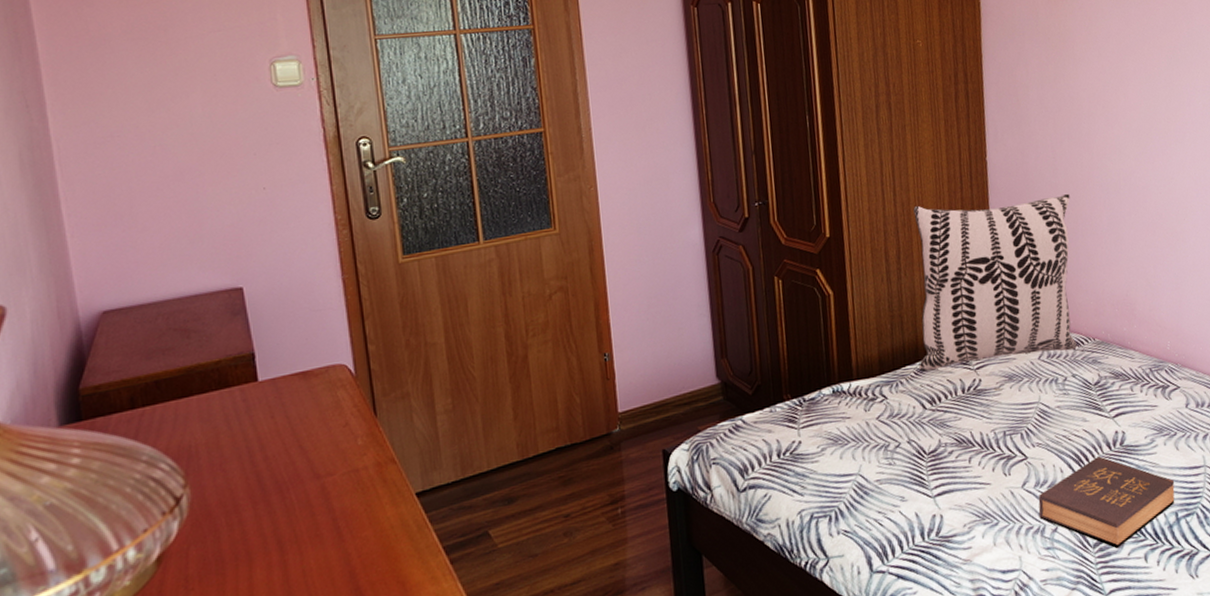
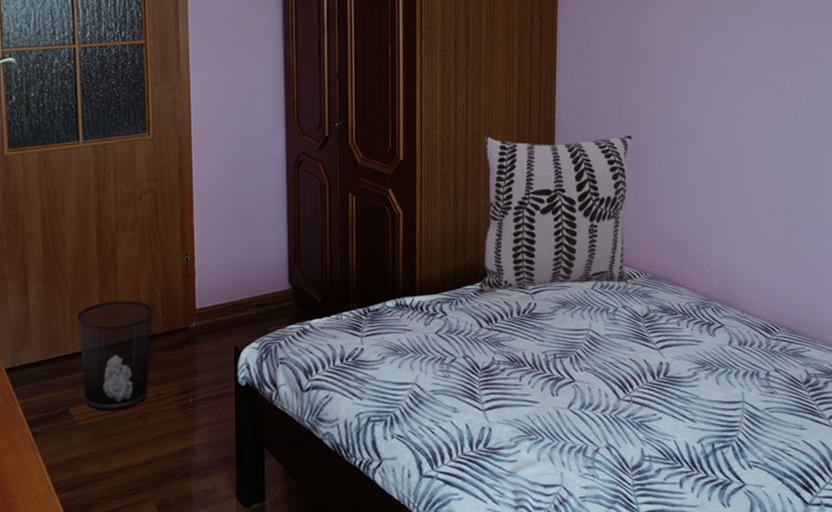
waste bin: none [490,408,573,530] -> present [78,300,154,411]
hardback book: present [1038,456,1175,549] -> none [582,385,714,473]

